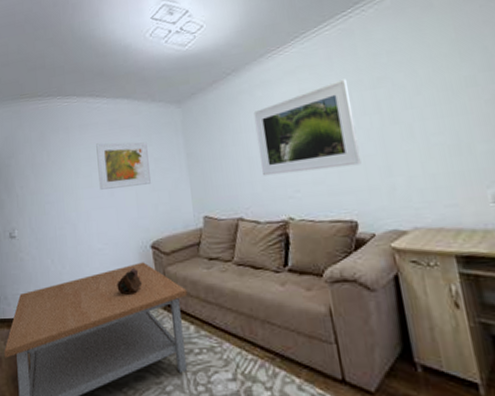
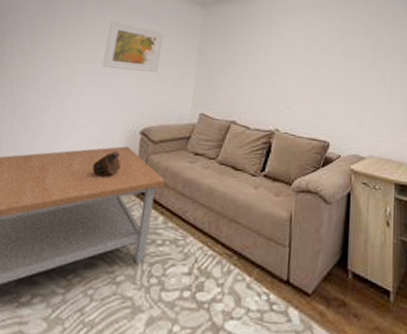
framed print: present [253,79,362,176] -> none [262,24,347,96]

